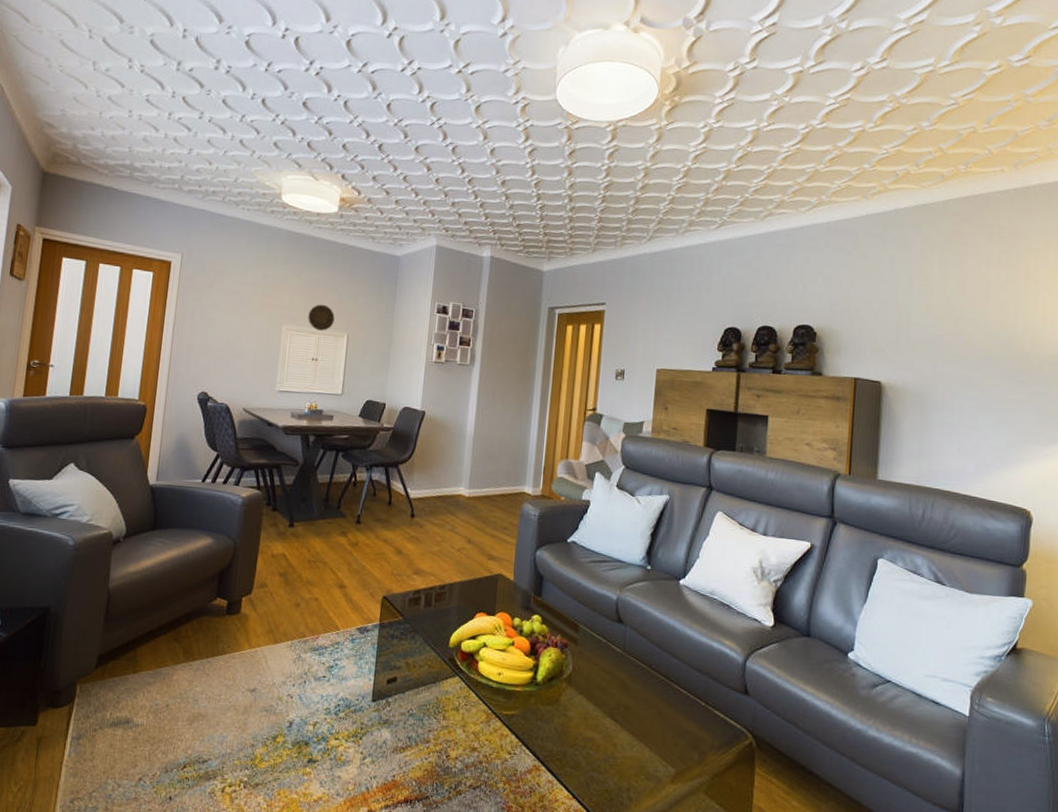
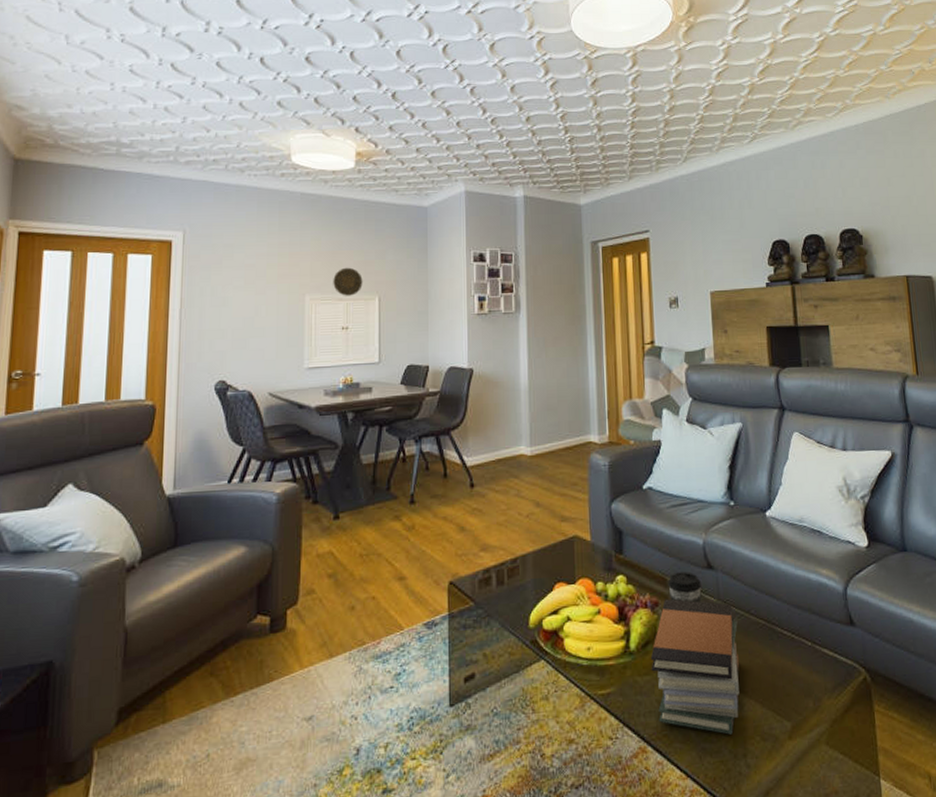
book stack: none [553,642,639,769] -> present [650,598,740,735]
coffee cup: none [579,621,611,651] -> present [668,571,702,603]

